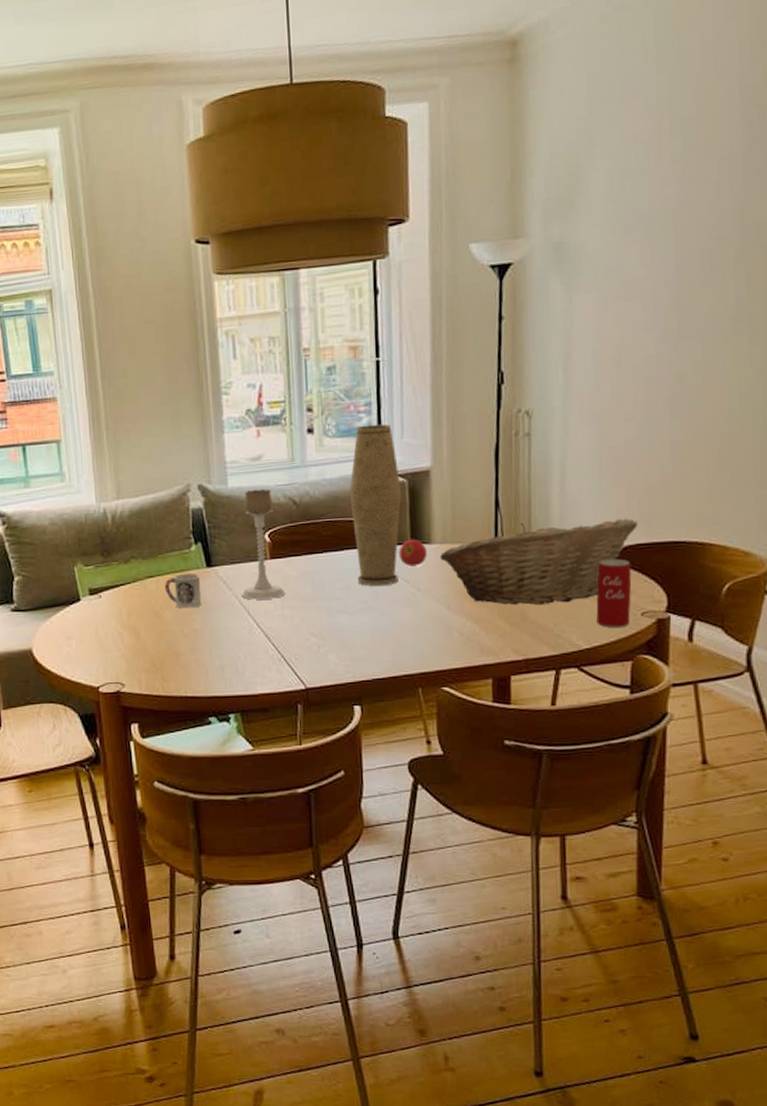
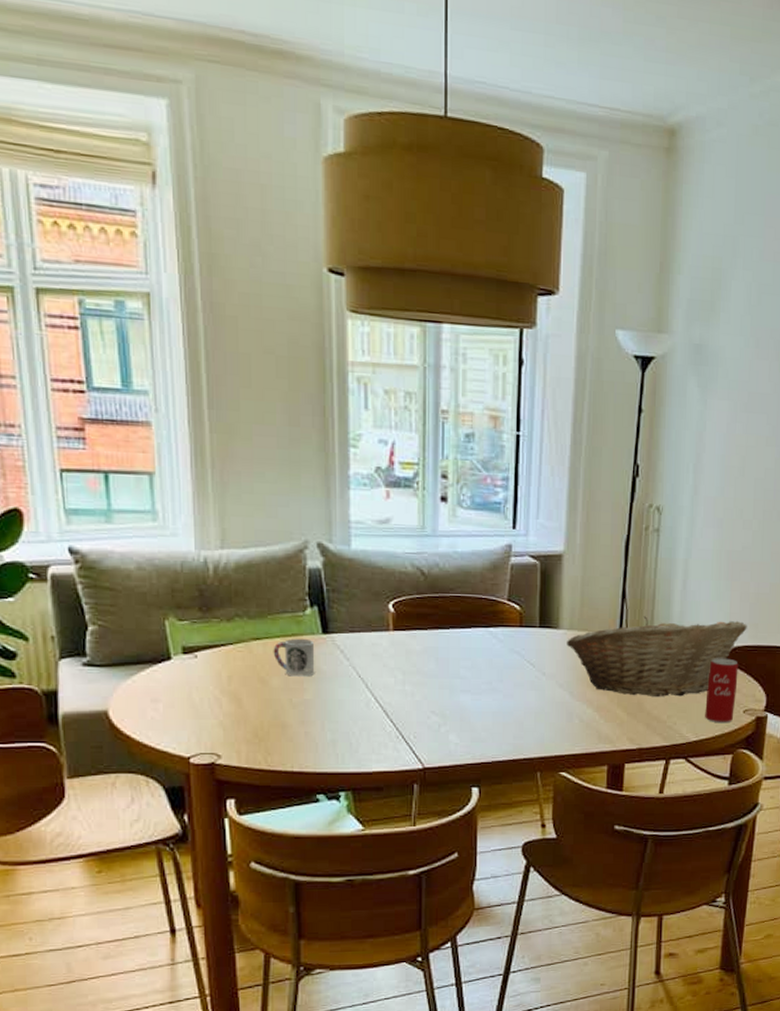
candle holder: present [241,489,286,600] -> none [359,554,408,673]
vase: present [350,424,402,587] -> none [481,500,534,668]
fruit: present [398,539,427,567] -> none [526,622,554,650]

